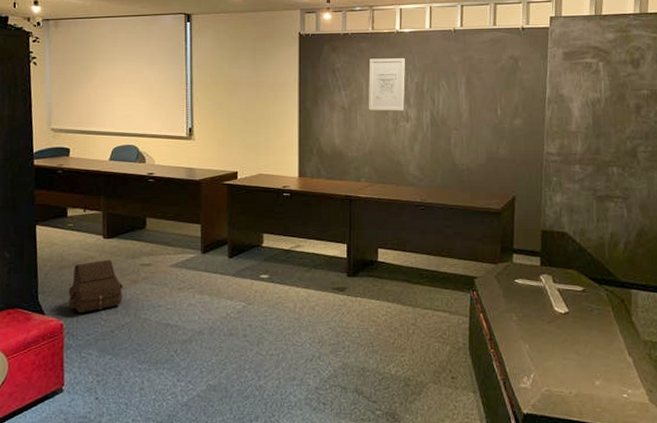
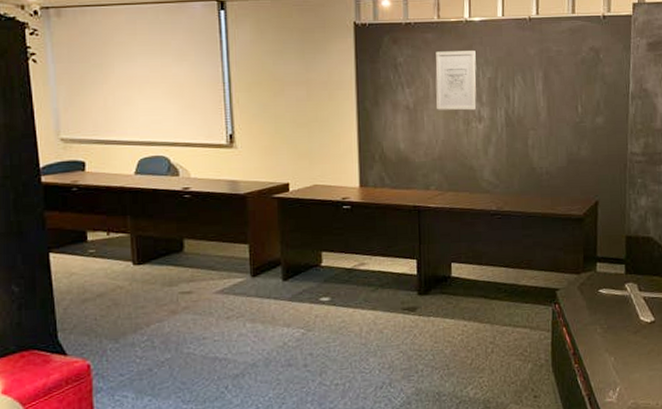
satchel: present [68,259,123,314] -> none [94,288,160,352]

